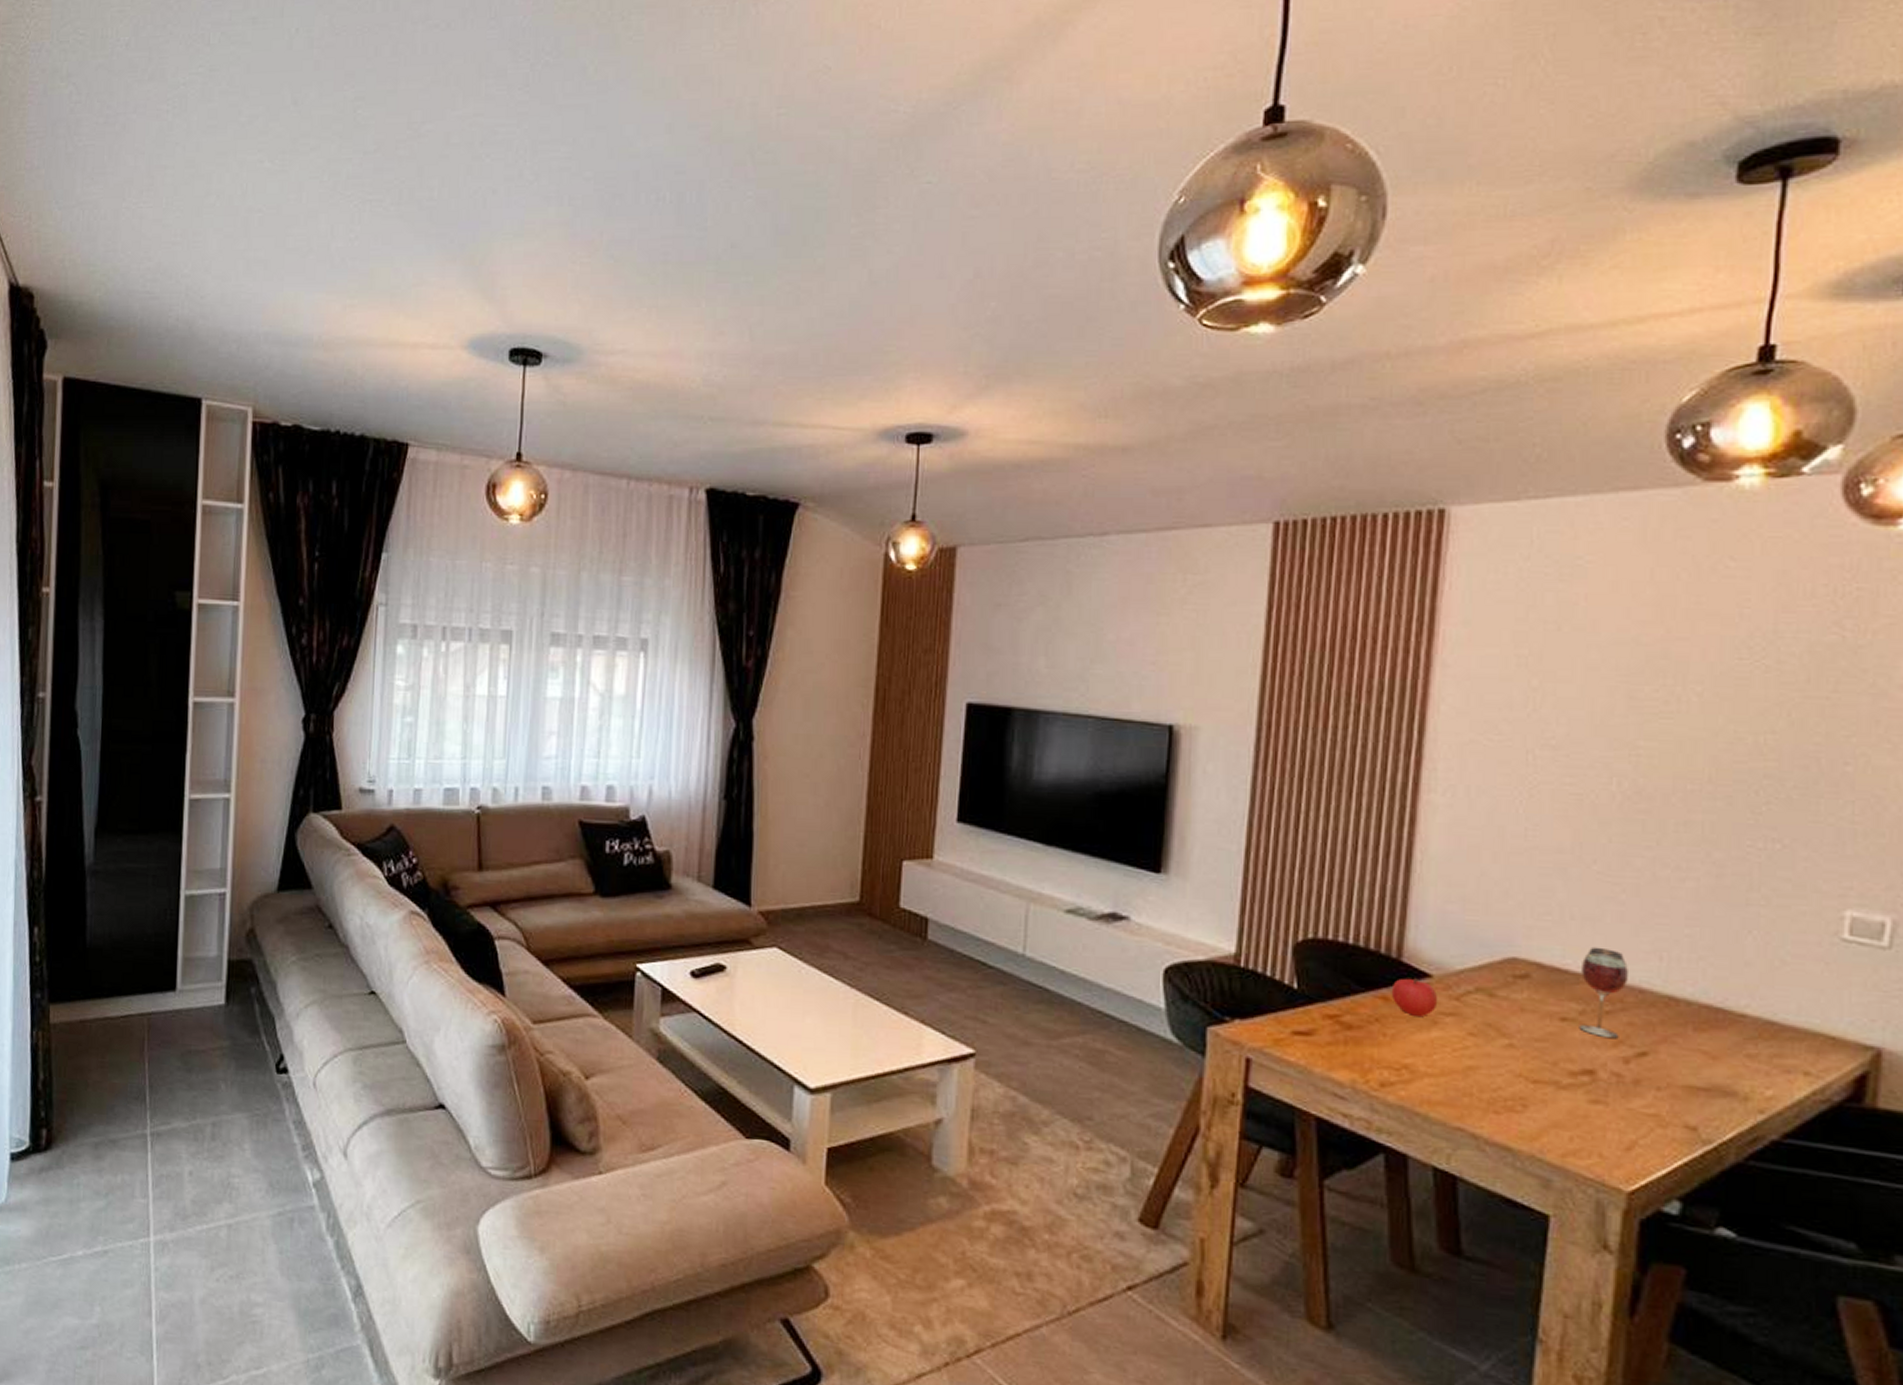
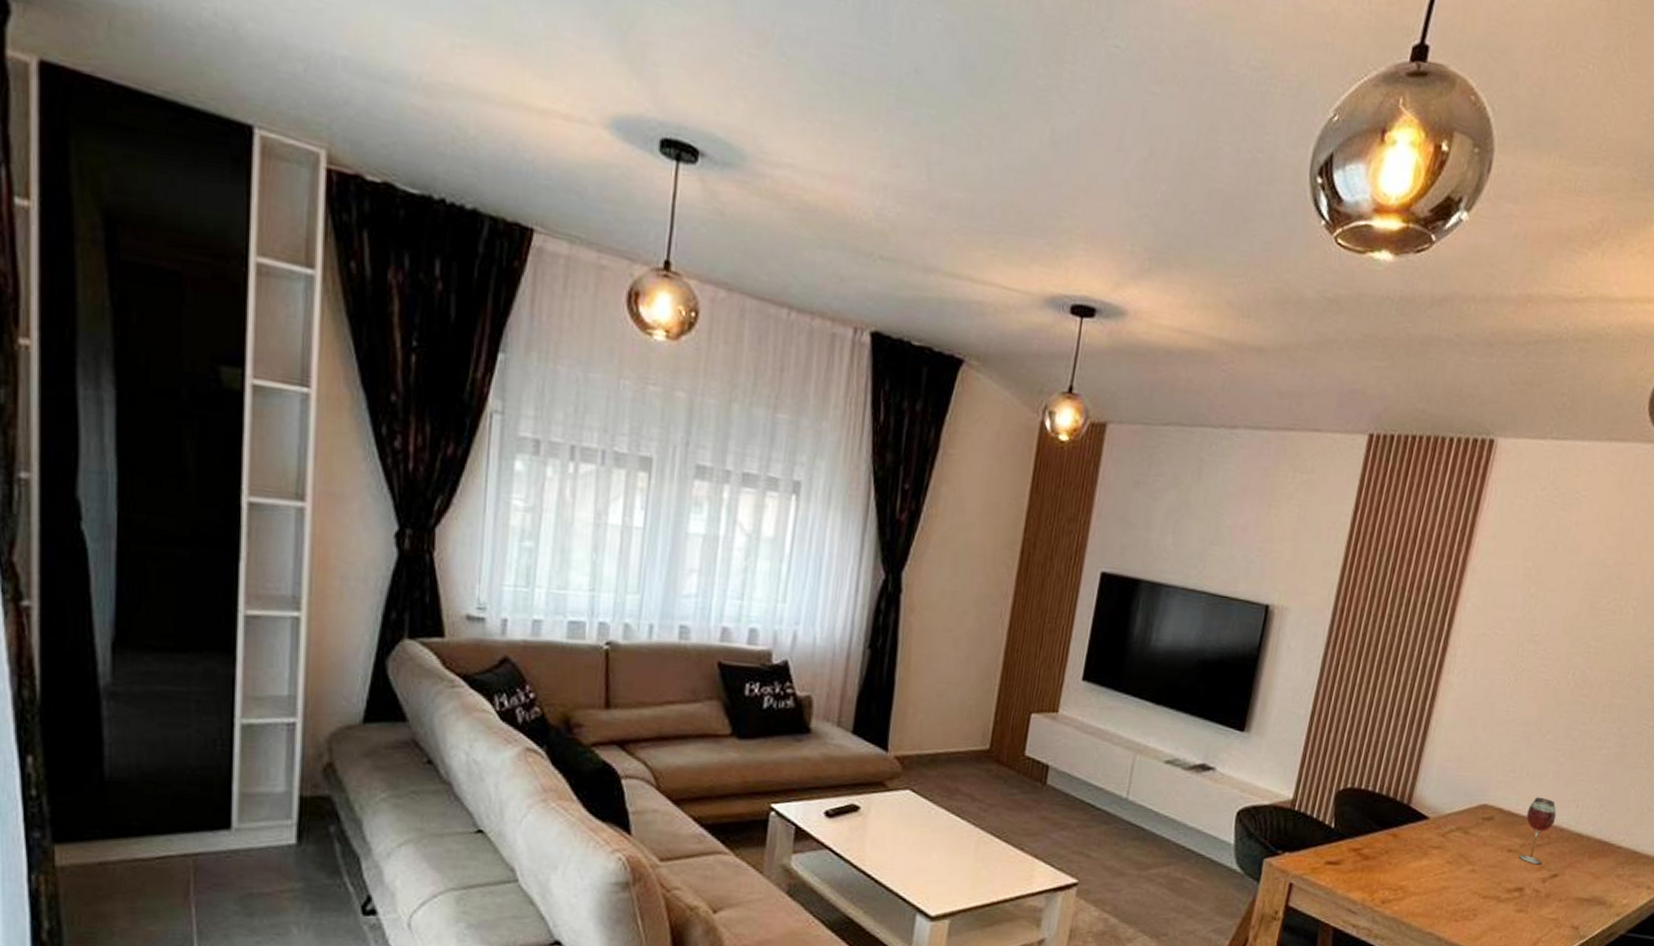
fruit: present [1391,977,1438,1018] -> none [1399,819,1431,850]

